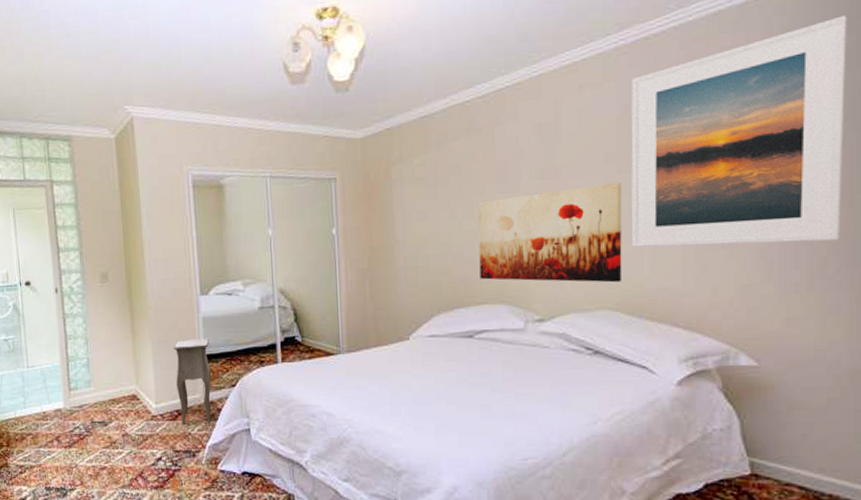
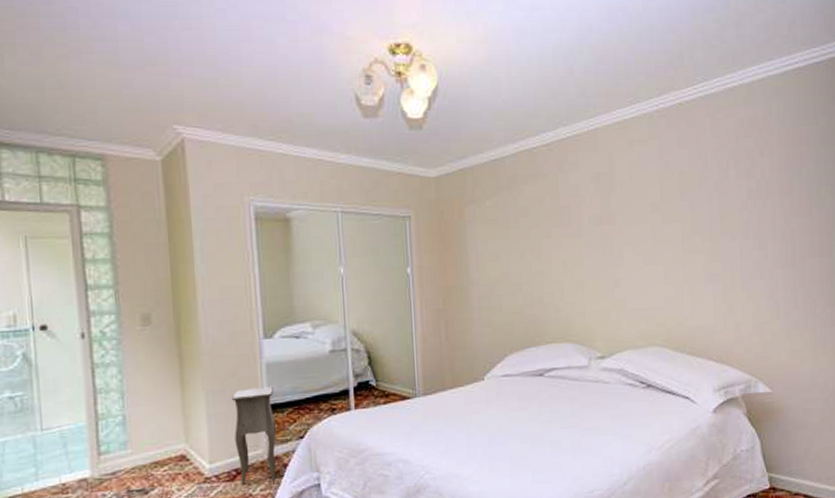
wall art: present [477,182,622,283] -> none [545,230,668,321]
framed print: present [631,15,847,247] -> none [670,101,824,289]

